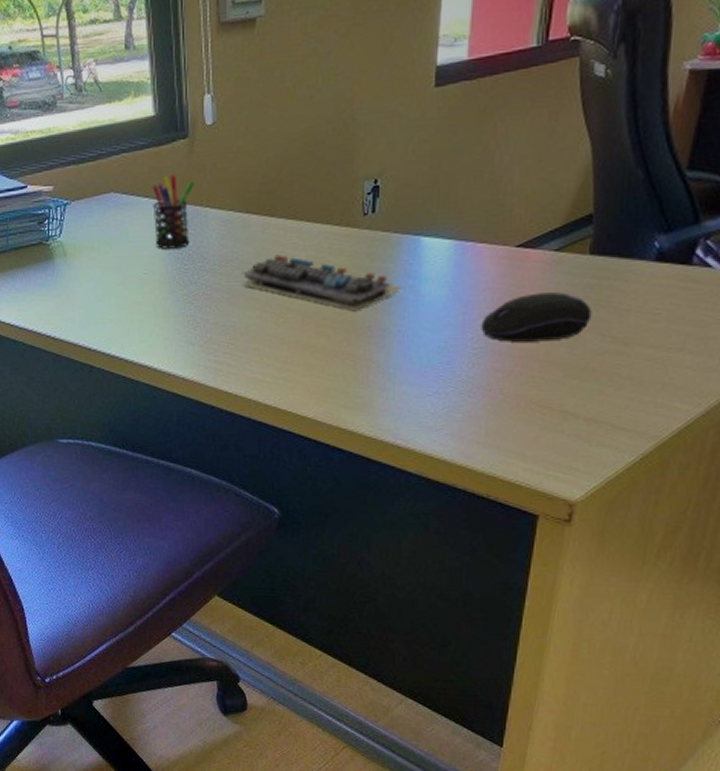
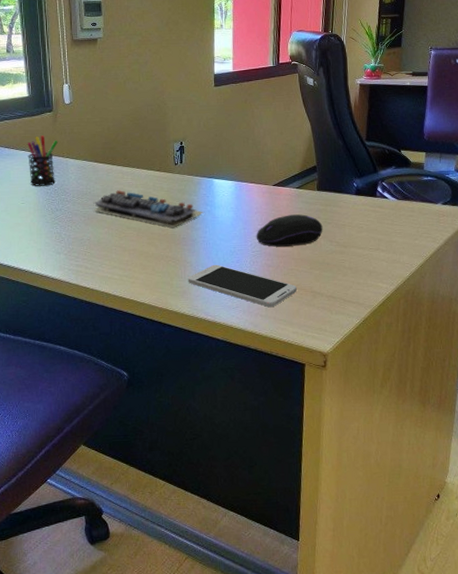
smartphone: none [371,366,538,432] -> present [187,264,297,308]

